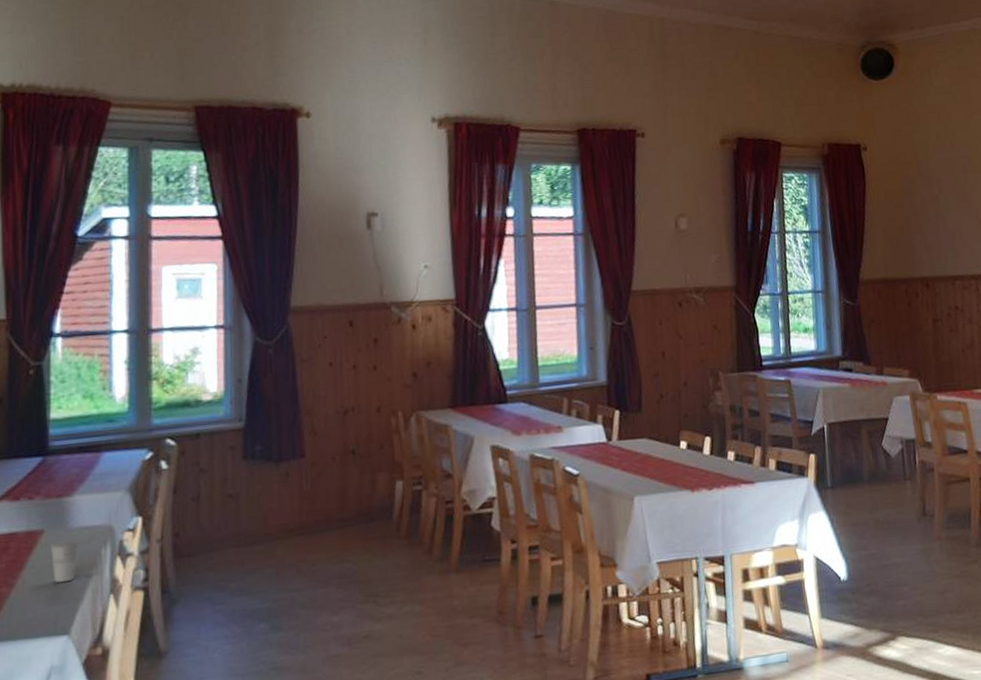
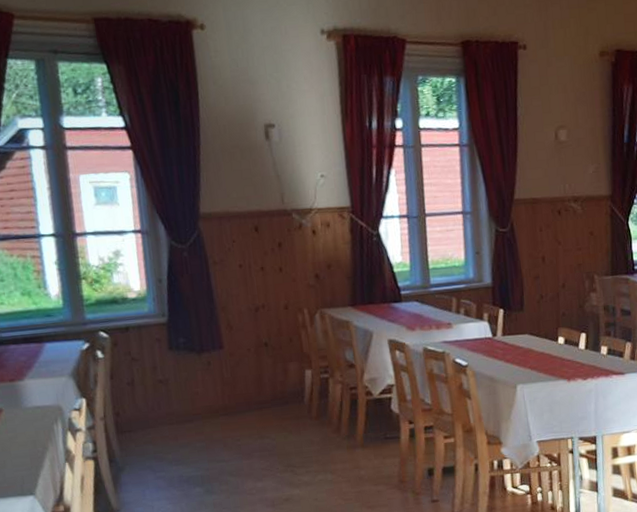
cup: present [49,539,79,583] -> none [8,417,34,453]

